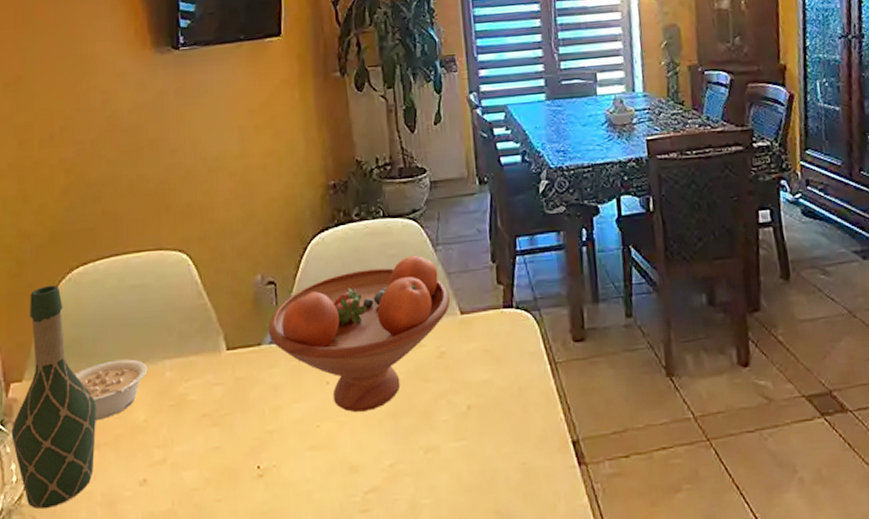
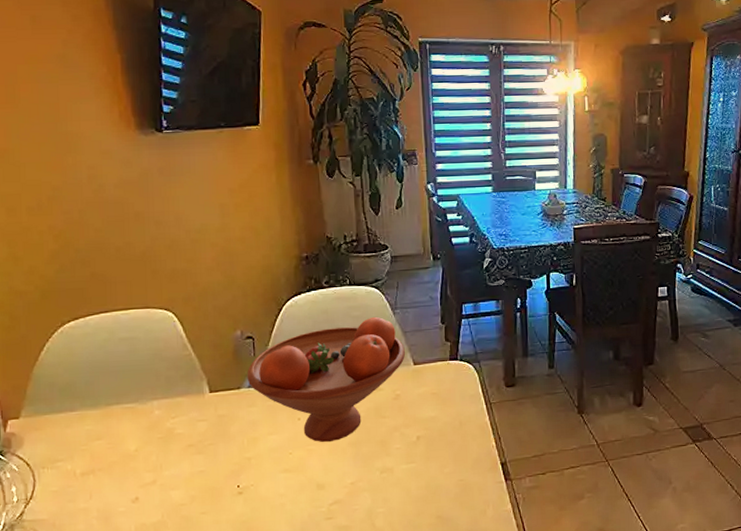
wine bottle: present [11,284,97,510] -> none [11,336,92,523]
legume: present [74,359,148,421] -> none [69,400,138,451]

